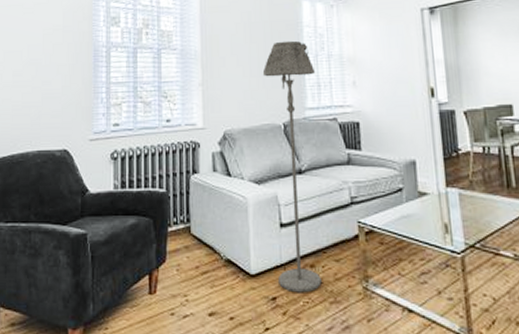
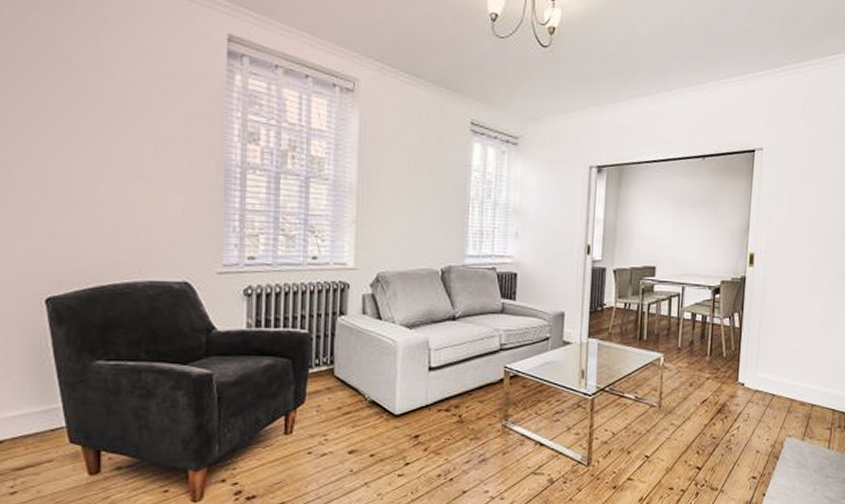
floor lamp: present [262,40,322,293] -> none [422,183,480,431]

